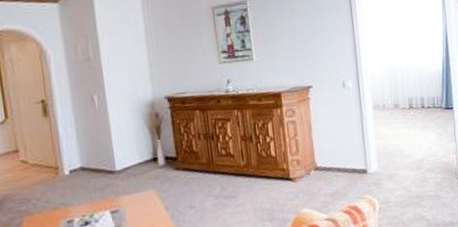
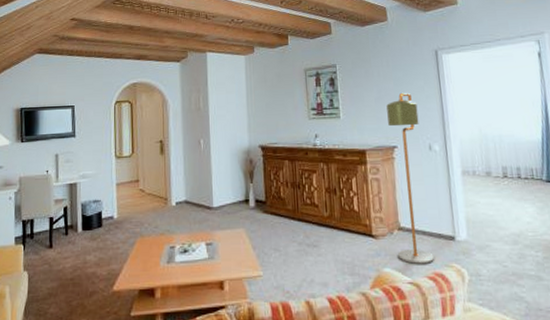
floor lamp: none [300,29,349,201] -> present [386,92,434,264]

